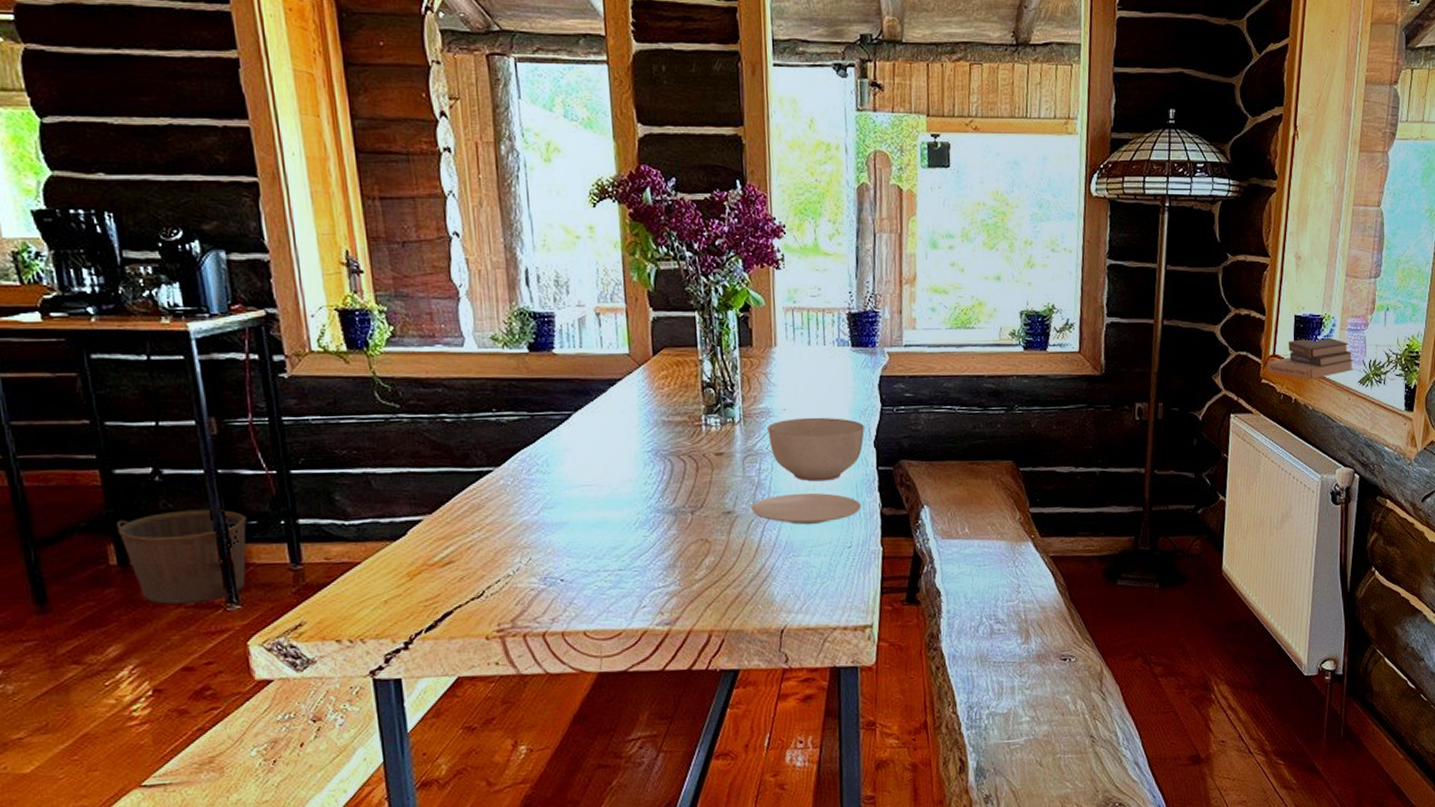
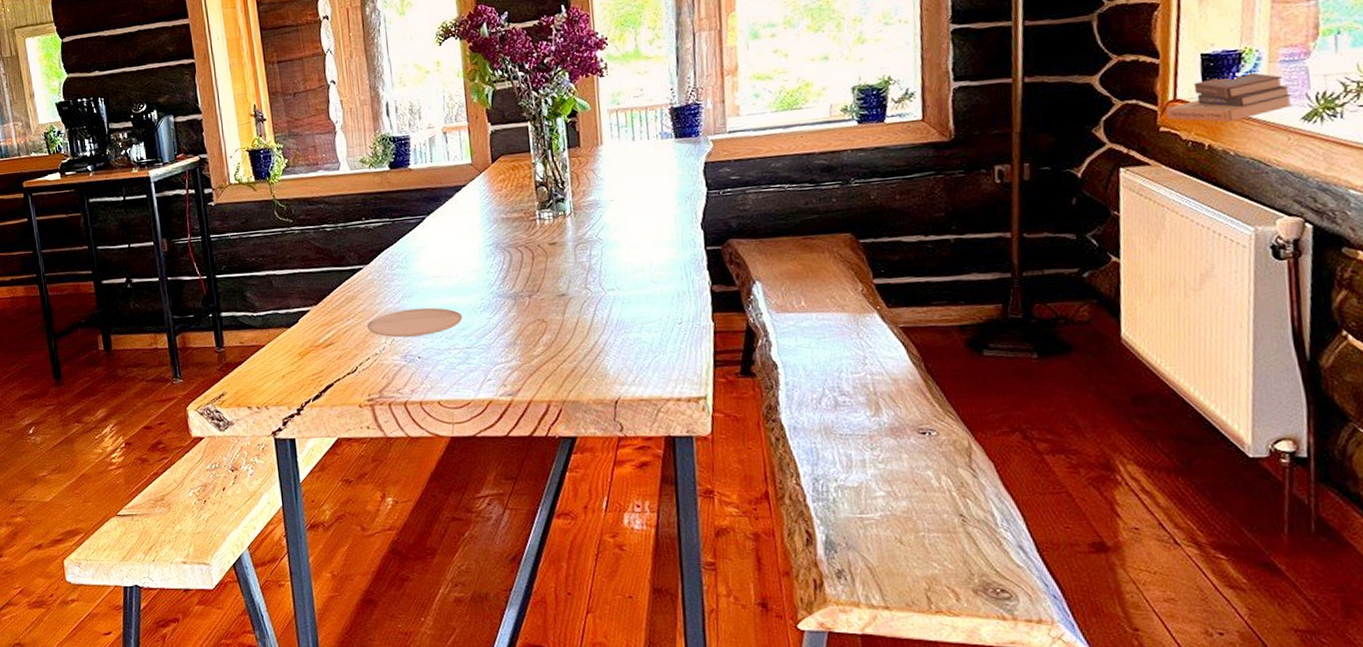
basket: present [116,509,247,604] -> none [103,307,187,379]
plate: none [497,521,615,556] -> present [367,307,463,338]
plate: present [751,492,862,524] -> none [584,274,691,304]
bowl: present [767,417,865,482] -> none [596,204,691,264]

